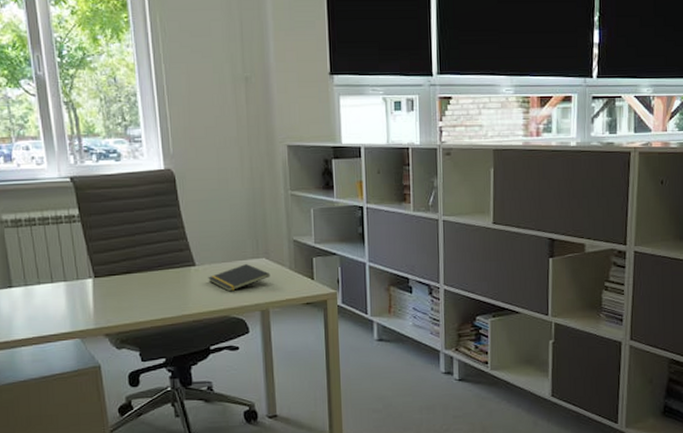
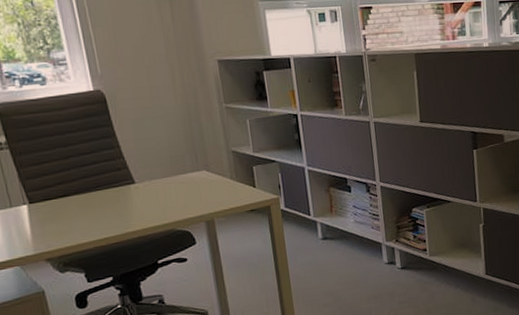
notepad: present [208,264,271,292] -> none [149,177,213,206]

